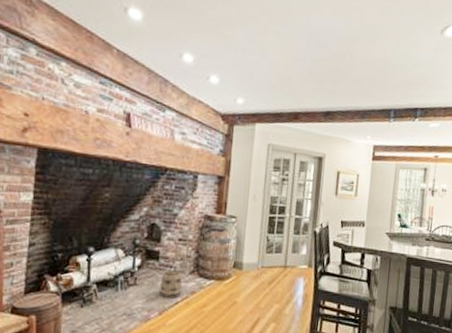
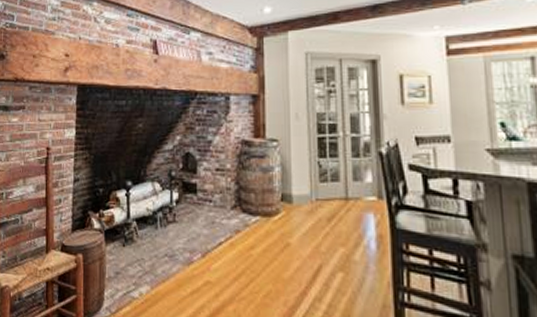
basket: present [159,265,182,298] -> none [201,199,225,238]

